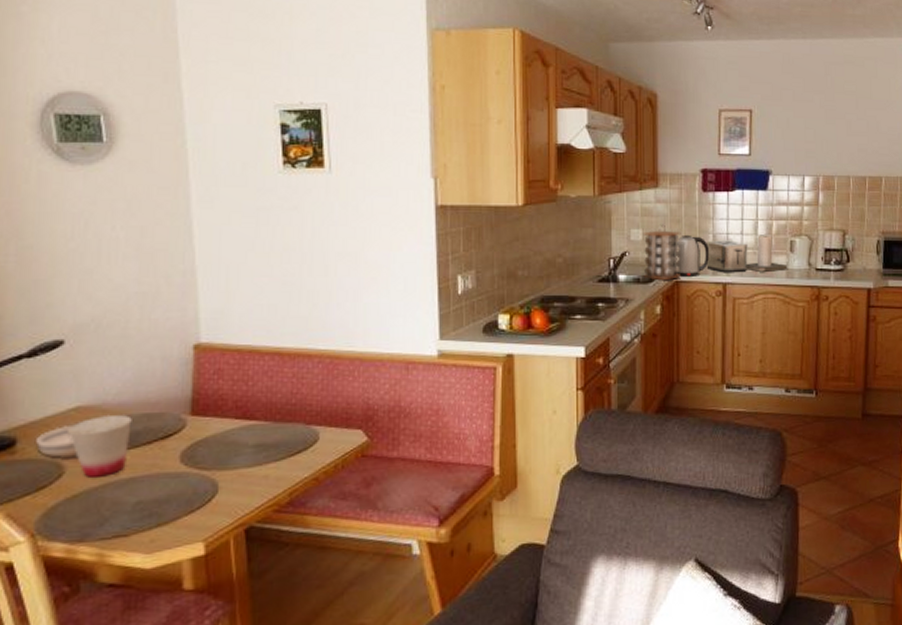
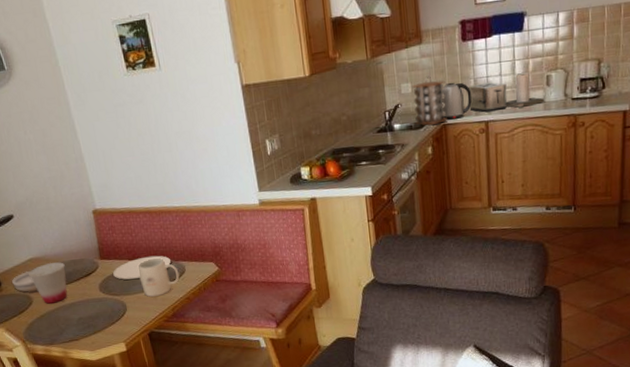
plate: none [207,415,301,448] -> present [113,255,172,280]
mug: none [247,418,309,476] -> present [138,258,180,298]

